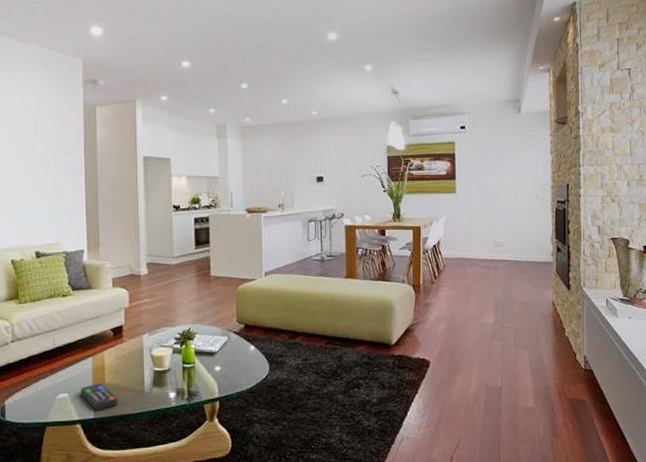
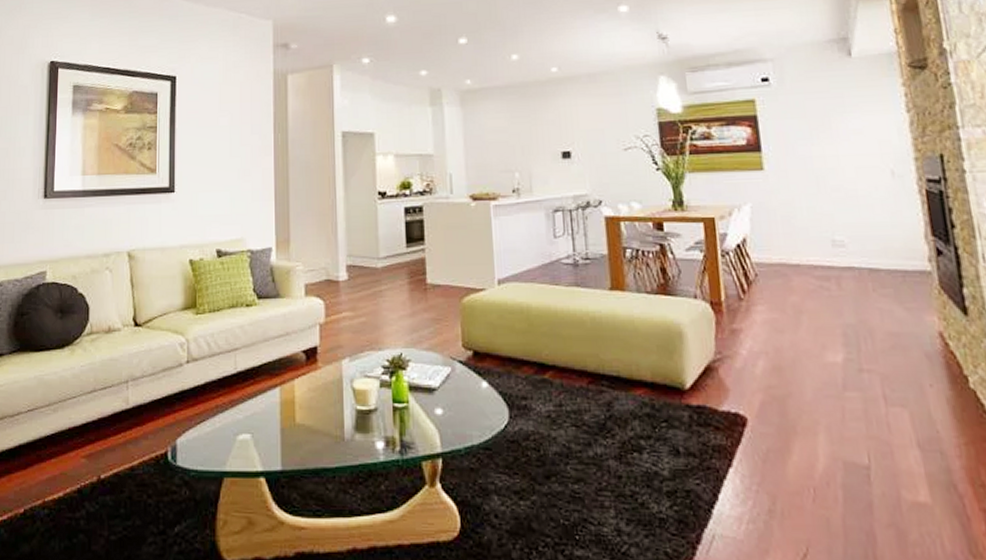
remote control: present [80,382,118,410] -> none [265,422,312,460]

